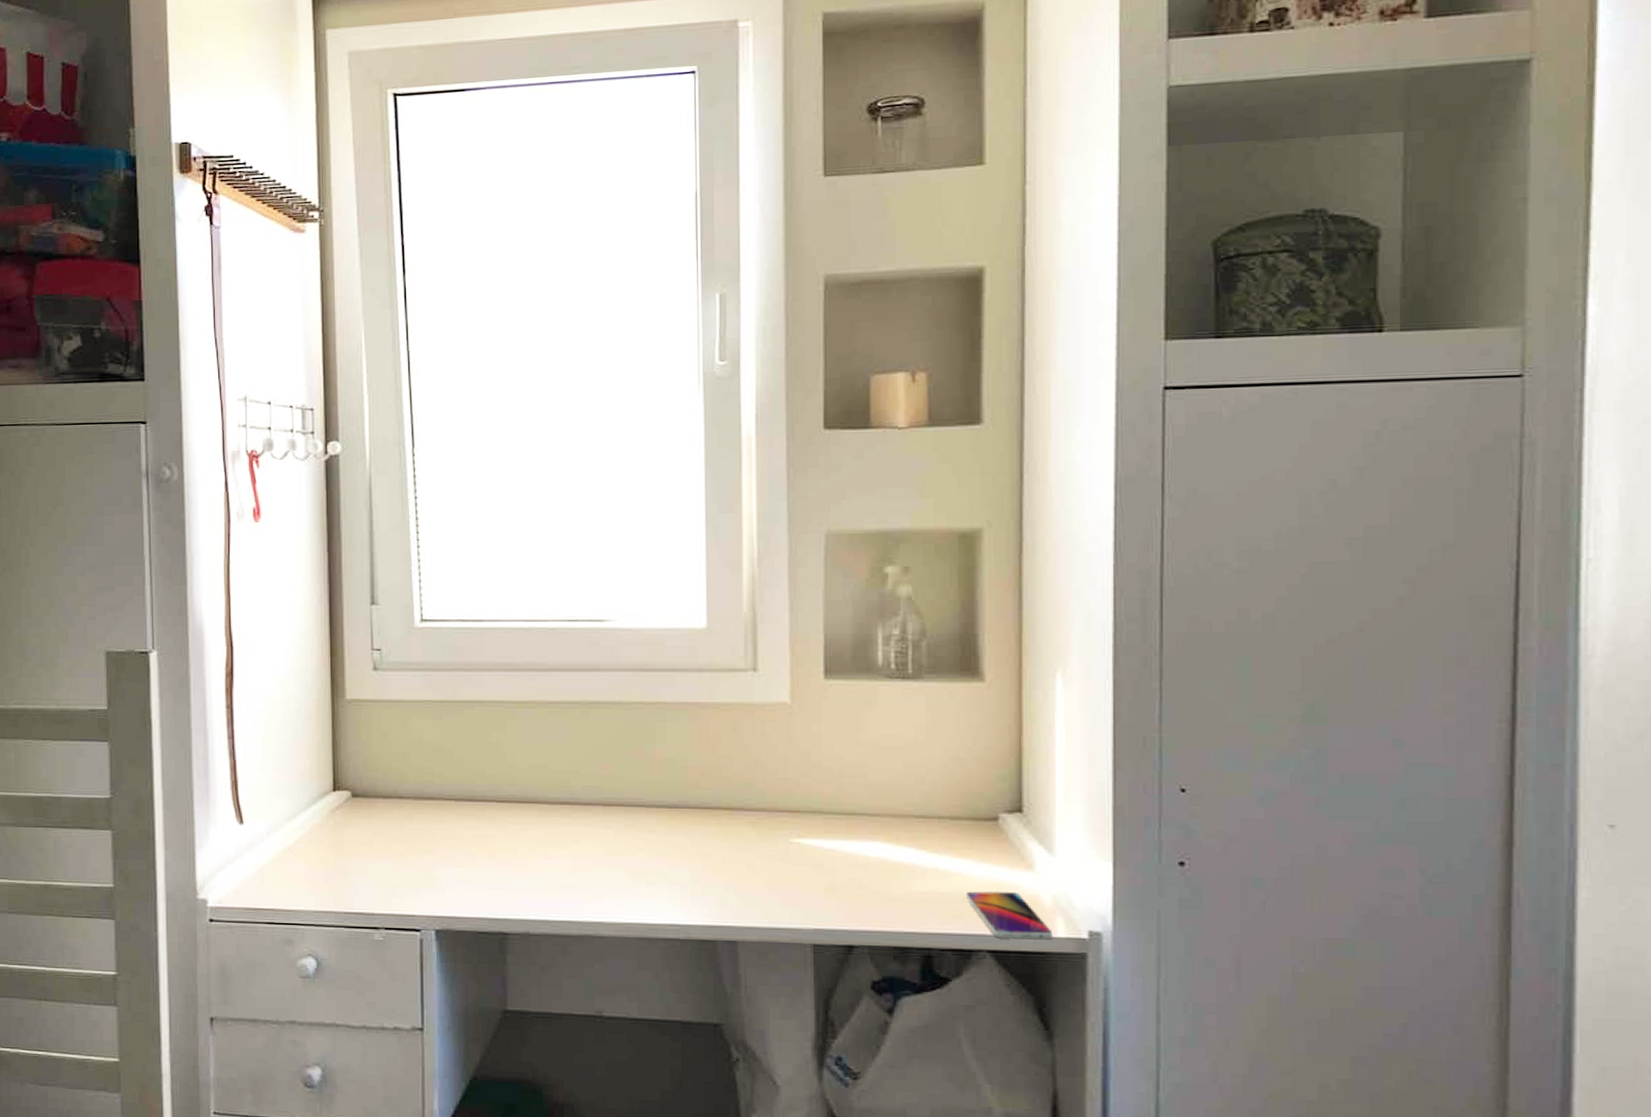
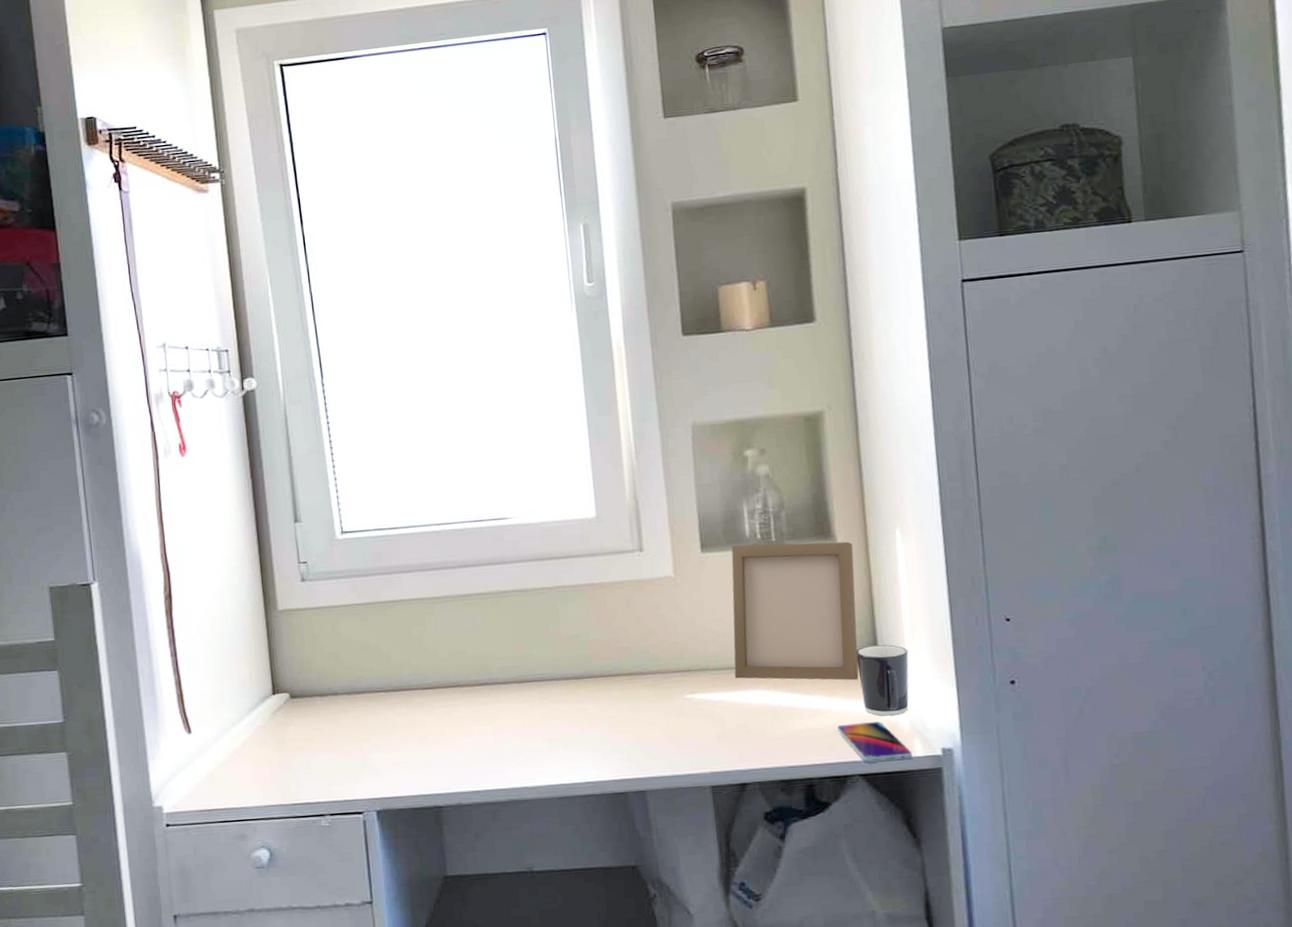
photo frame: none [851,674,1004,842] -> present [731,541,859,681]
mug: none [995,804,1059,887] -> present [855,644,909,716]

